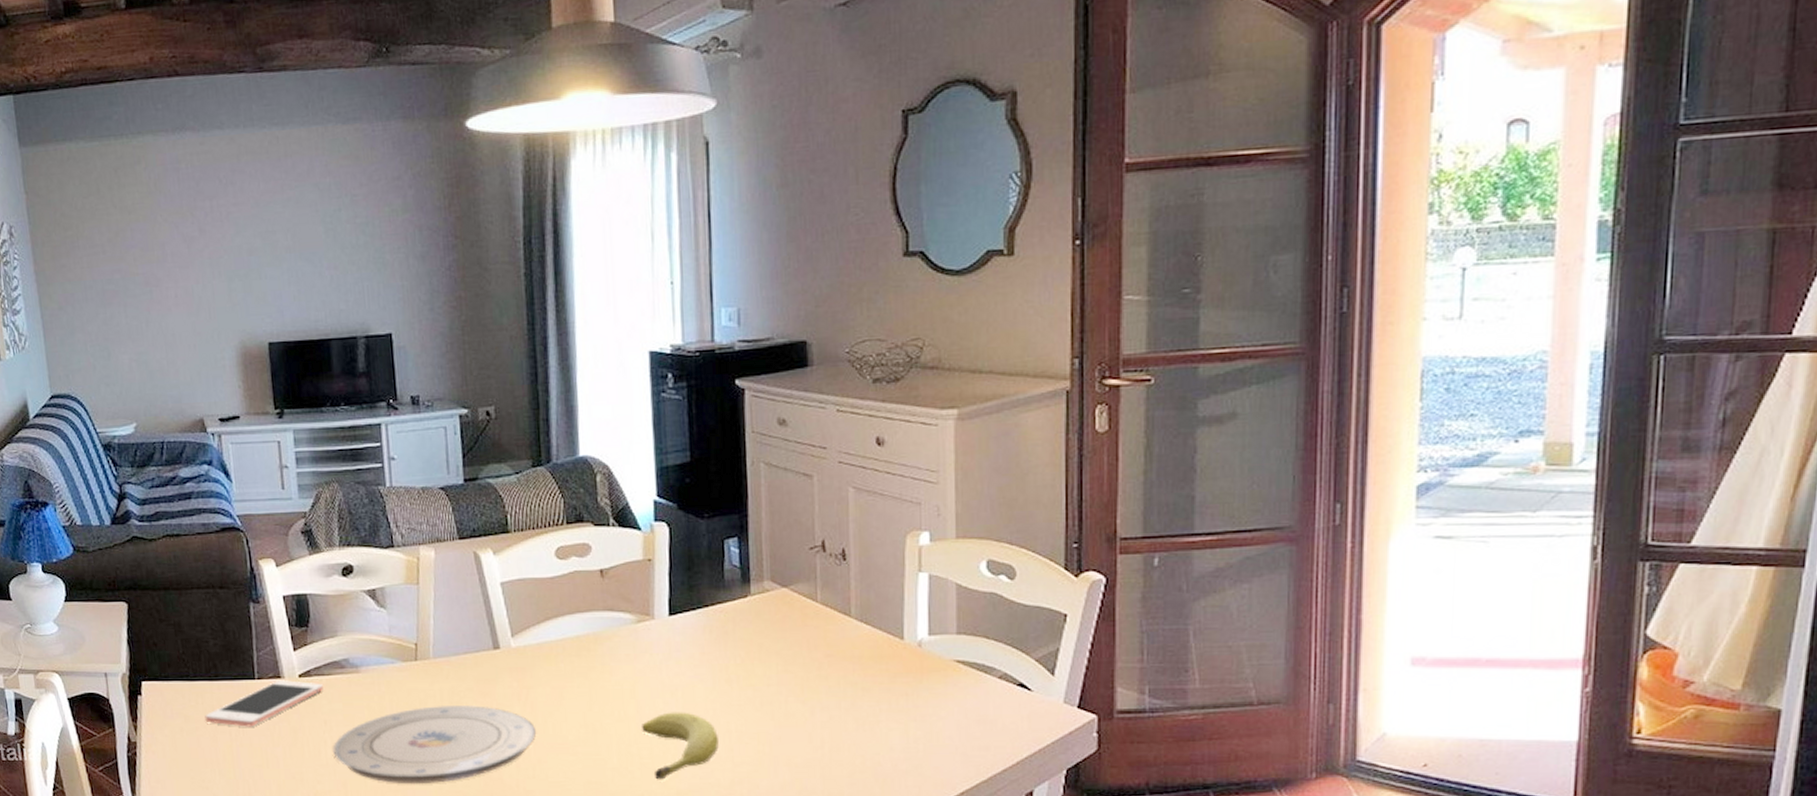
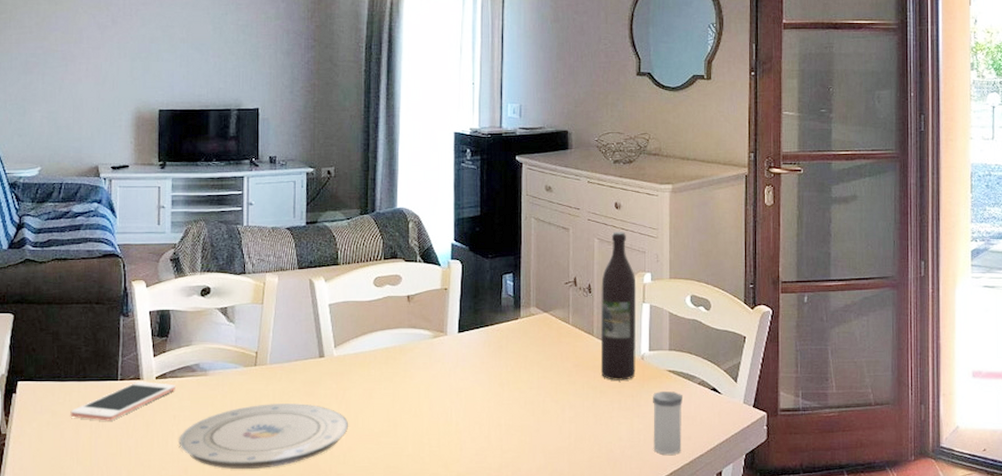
fruit: present [642,712,719,780] -> none [433,409,491,465]
wine bottle: none [859,477,911,674] -> present [600,232,637,380]
salt shaker: none [935,687,977,769] -> present [653,390,682,455]

